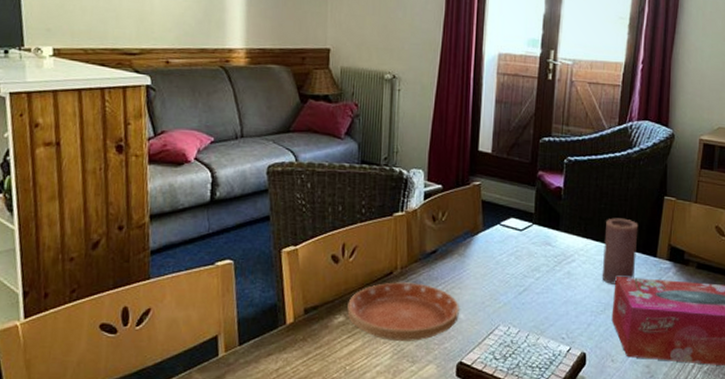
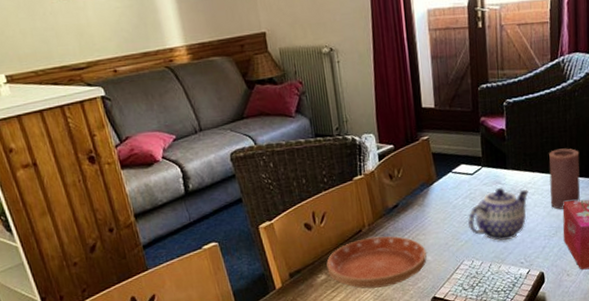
teapot: none [509,249,579,309] -> present [467,187,529,241]

